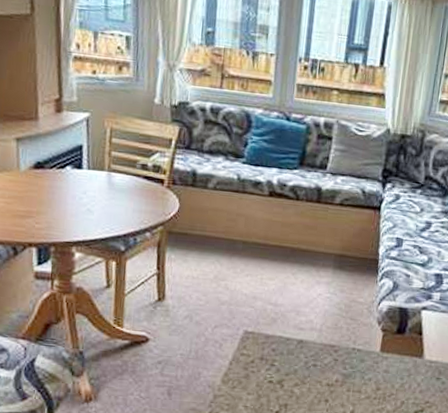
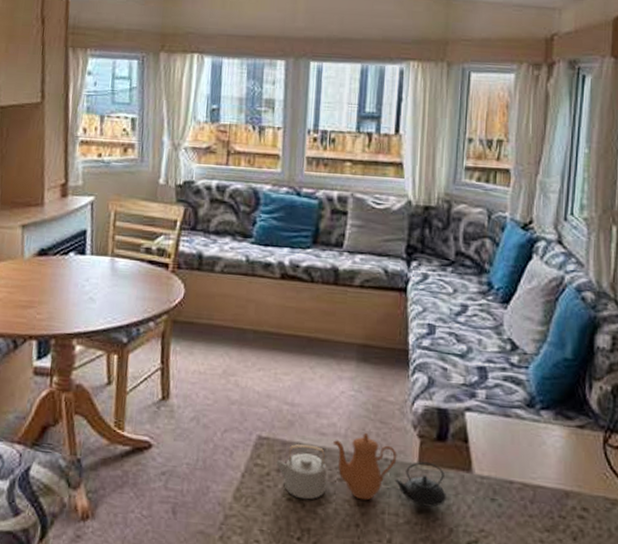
teapot: none [259,327,402,386] -> present [275,432,447,508]

